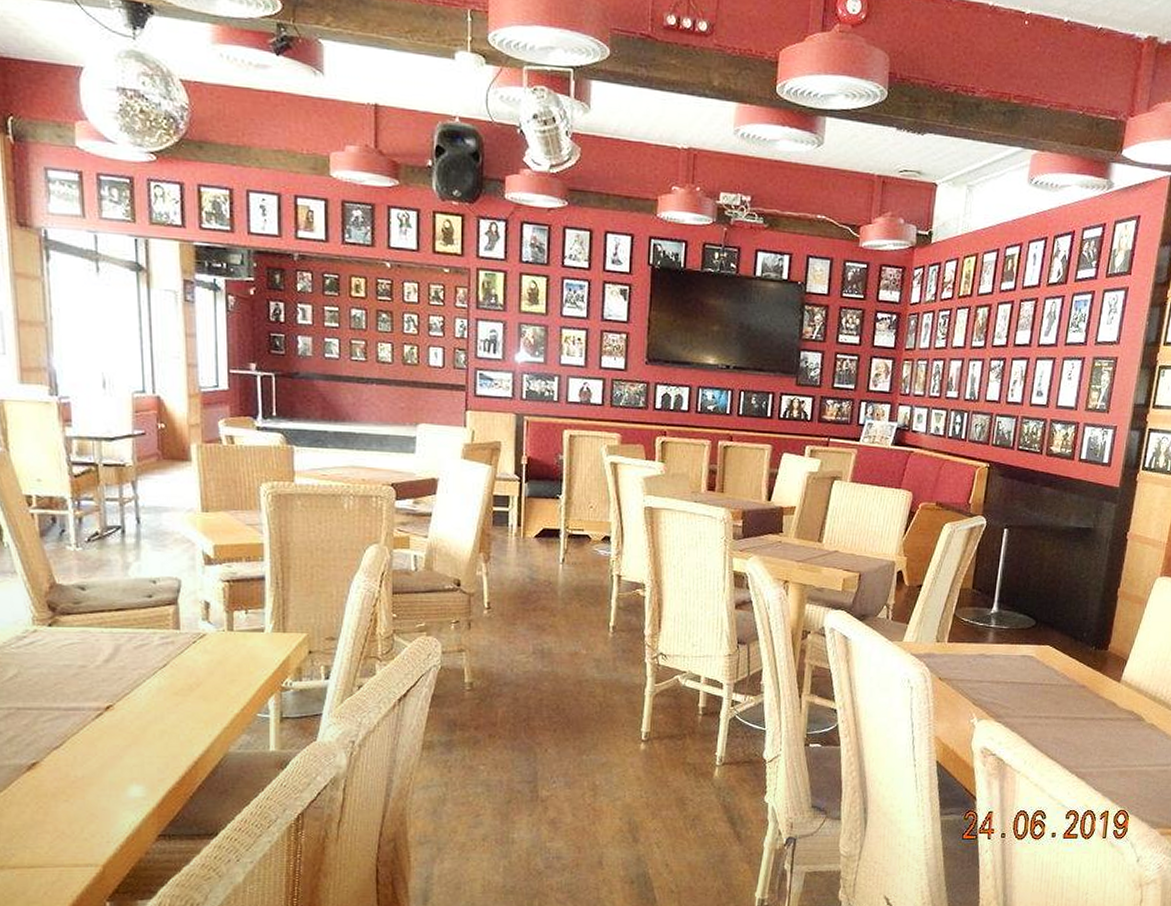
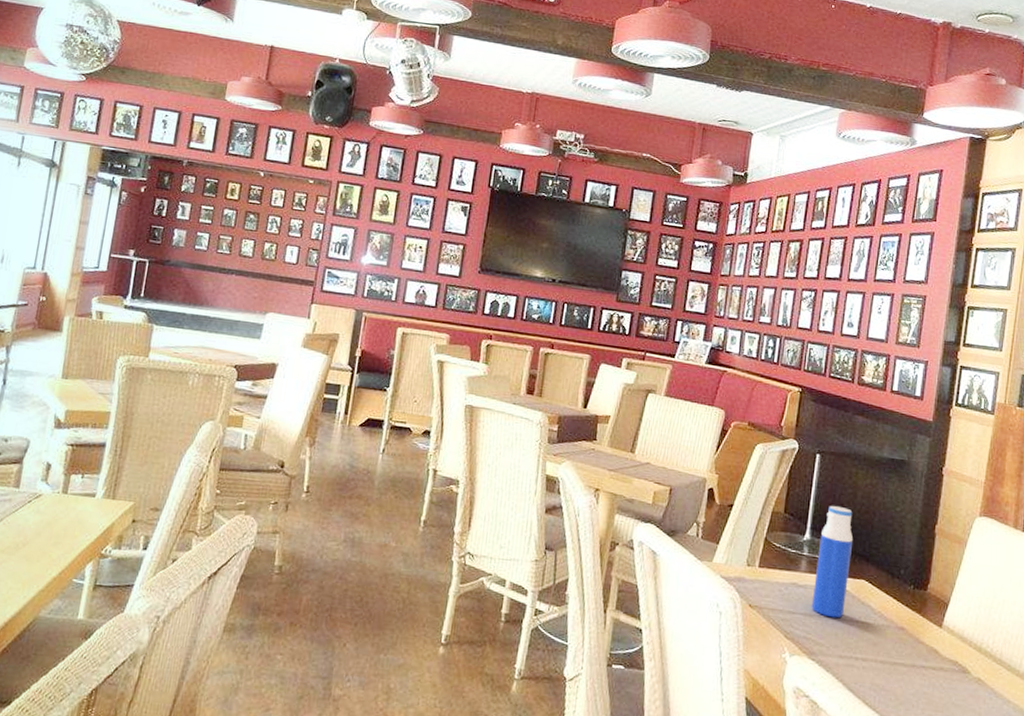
water bottle: none [998,577,1039,683] -> present [811,505,854,618]

